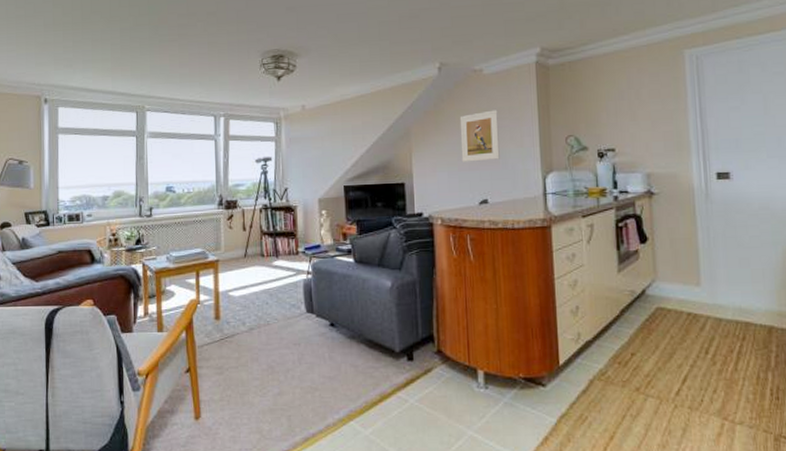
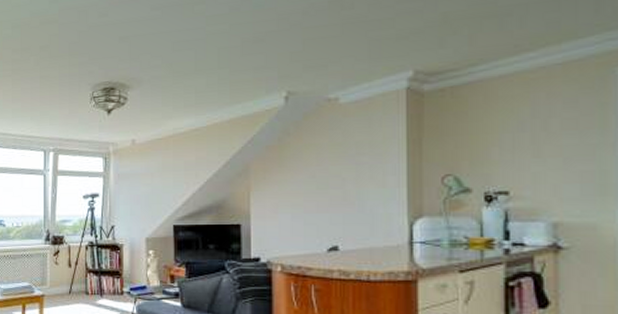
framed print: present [459,110,500,162] -> none [308,144,356,203]

